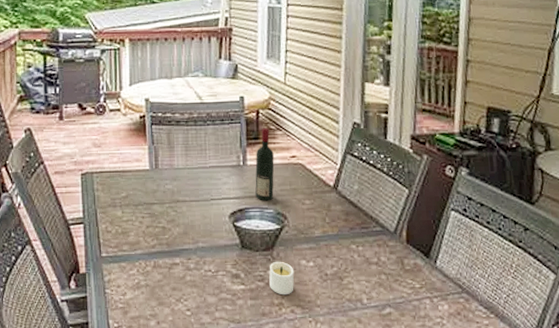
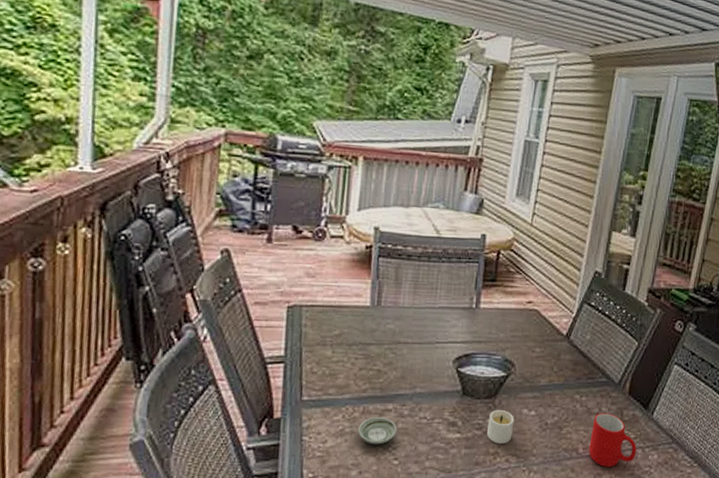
saucer: none [151,271,186,297] -> present [357,417,397,445]
wine bottle: present [255,128,275,201] -> none [485,269,510,347]
cup: none [373,262,424,318] -> present [589,412,637,468]

